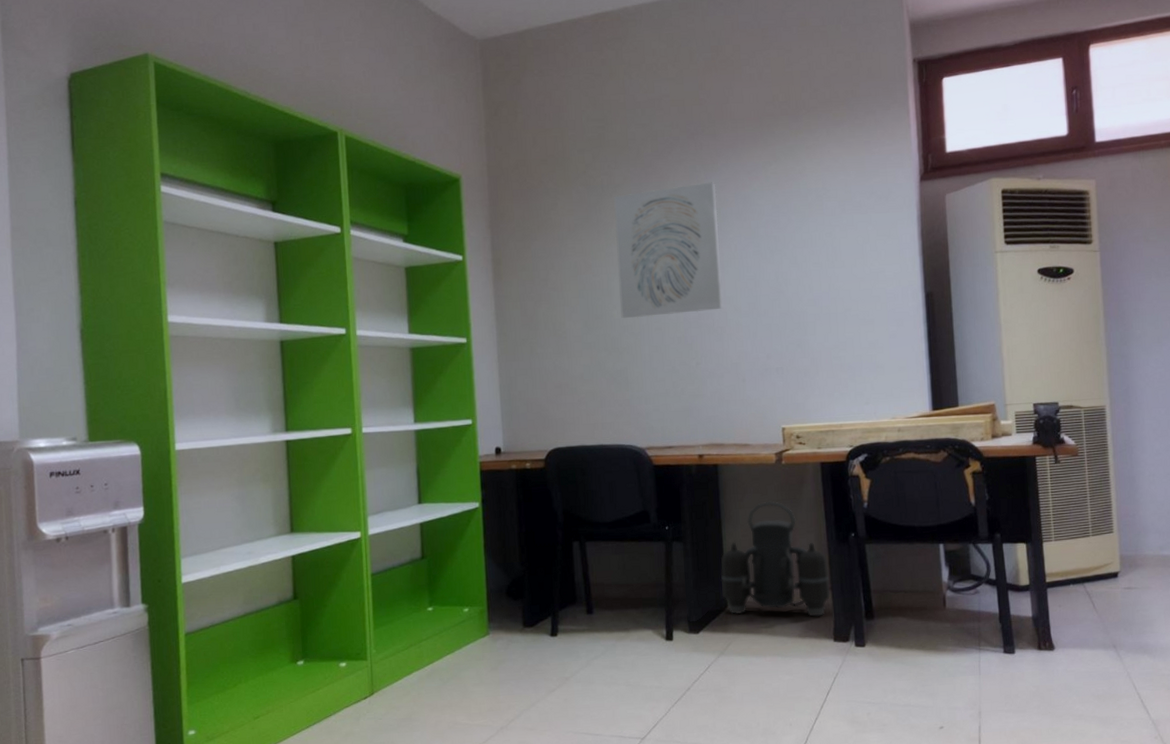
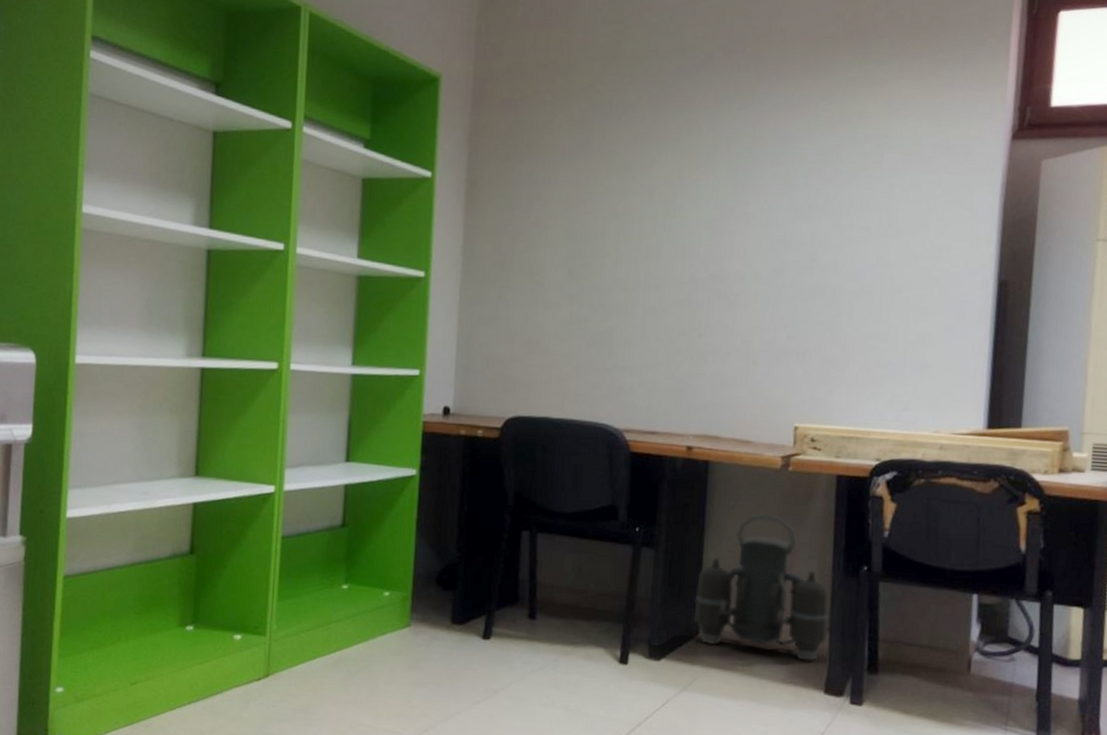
wall art: present [614,182,723,319] -> none [614,113,751,273]

